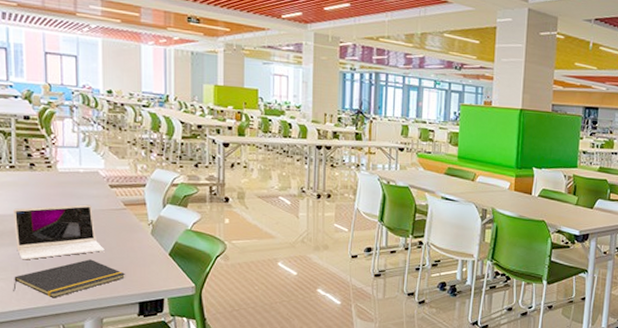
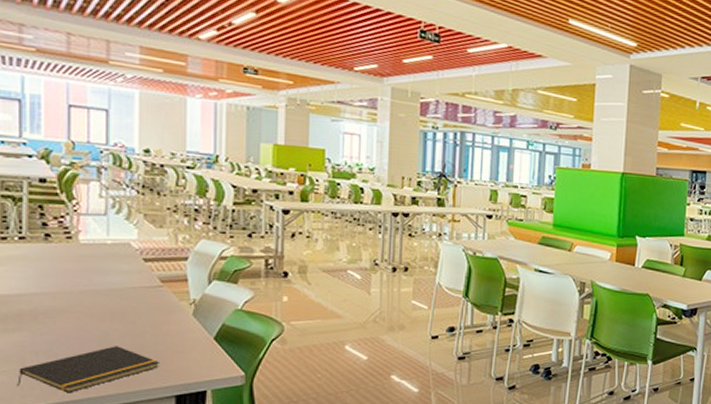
laptop: present [12,204,105,260] -> none [20,281,135,349]

